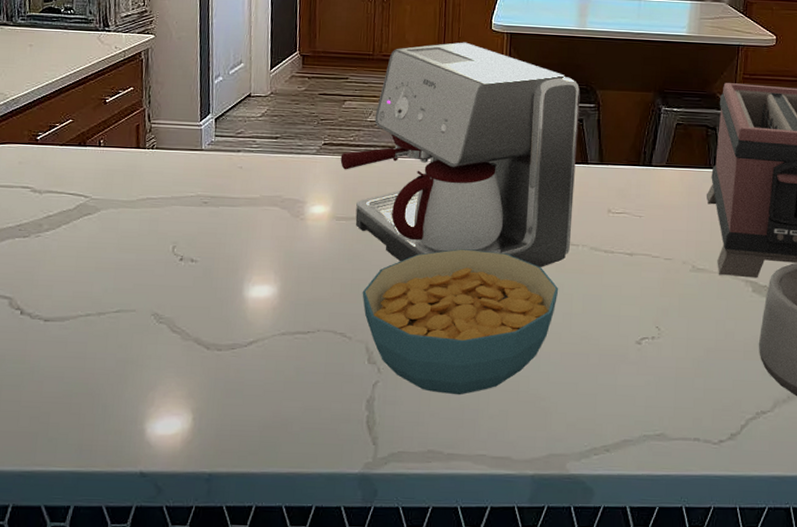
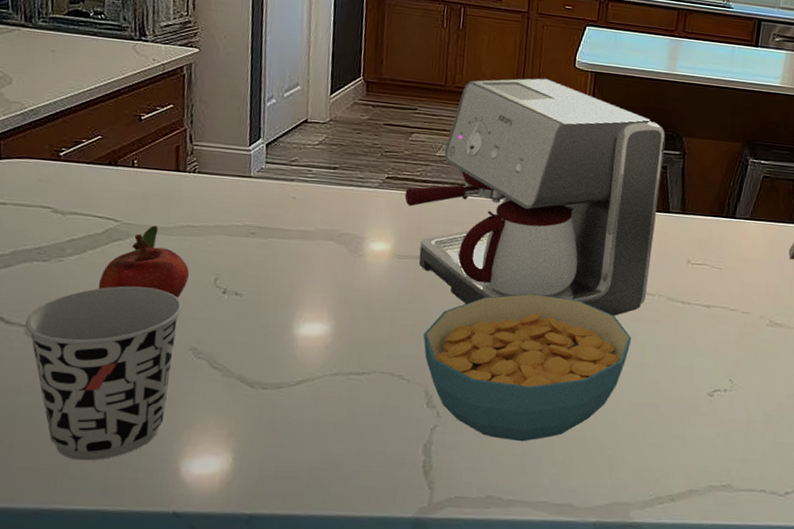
cup: none [8,257,145,424] -> present [24,286,183,461]
fruit: none [71,199,151,268] -> present [98,225,190,299]

